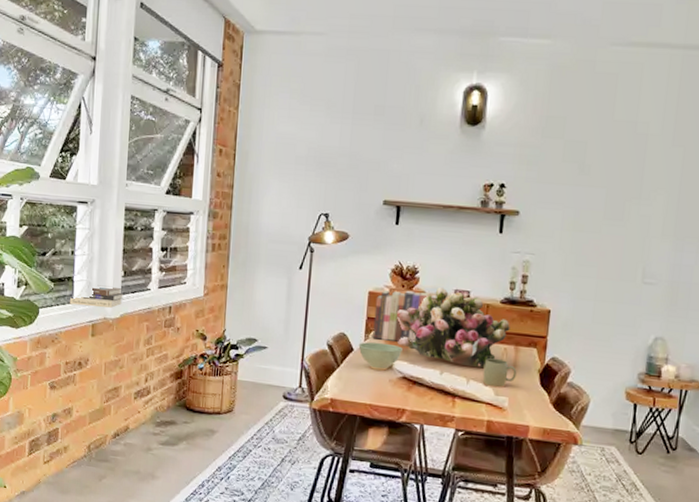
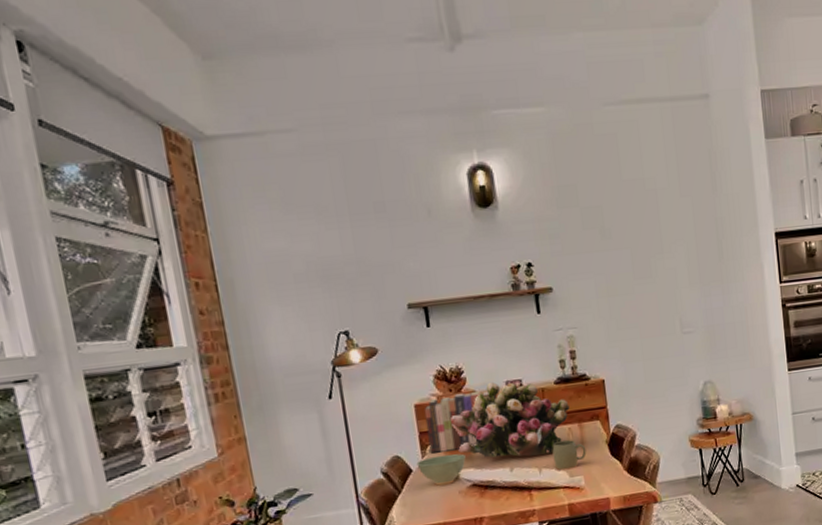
books: present [69,285,123,308] -> none [33,473,111,510]

